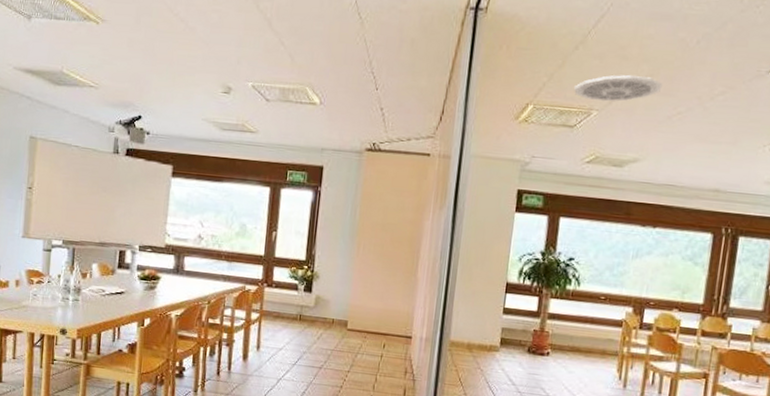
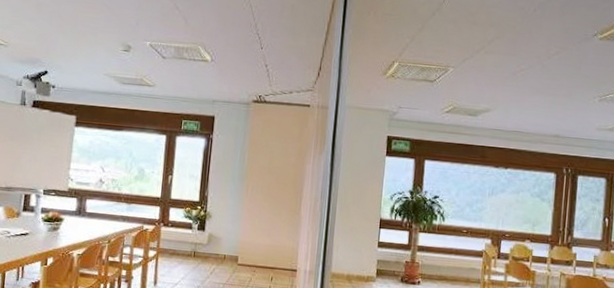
ceiling vent: present [574,75,663,102] -> none [433,37,507,60]

